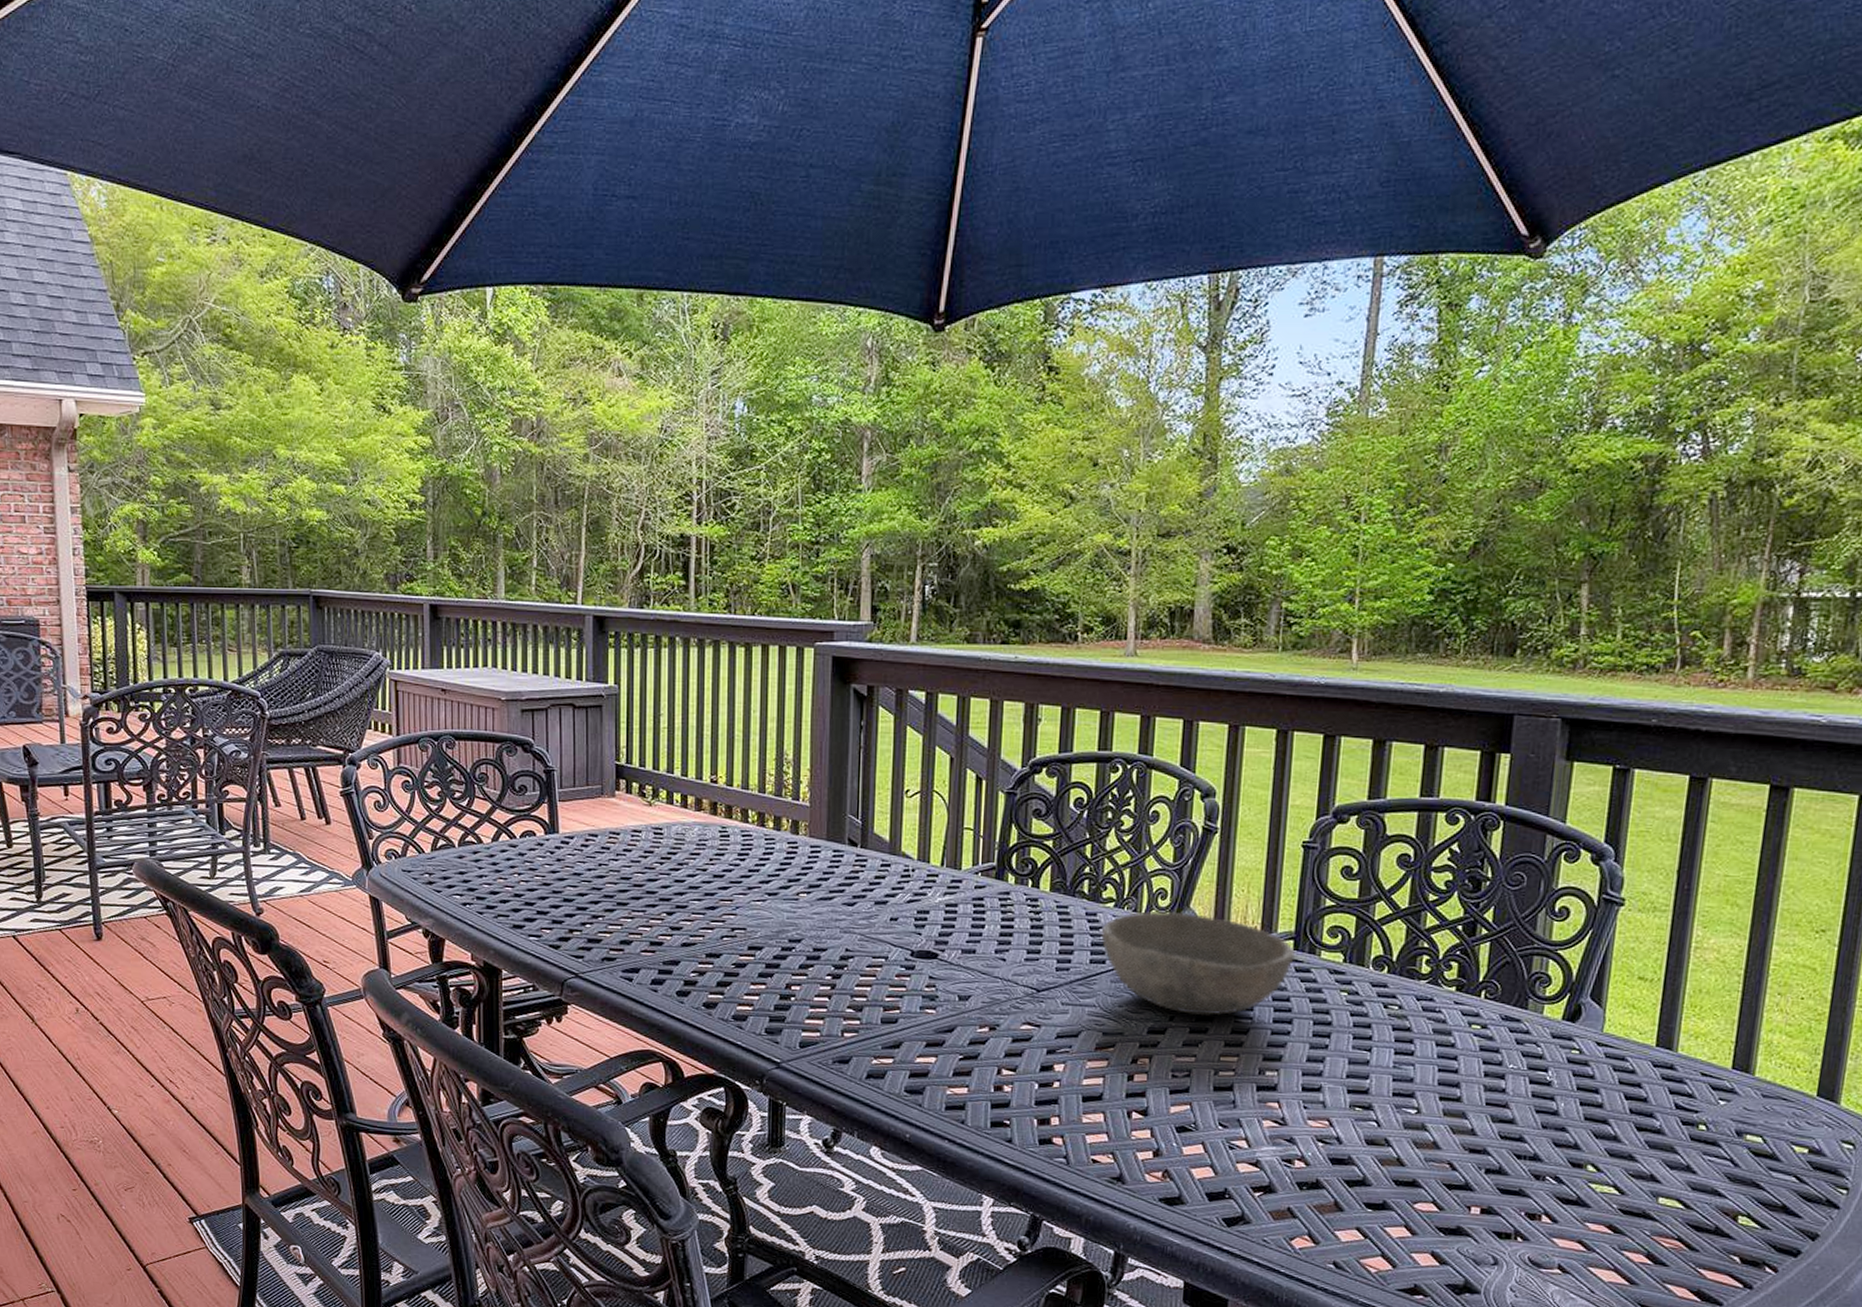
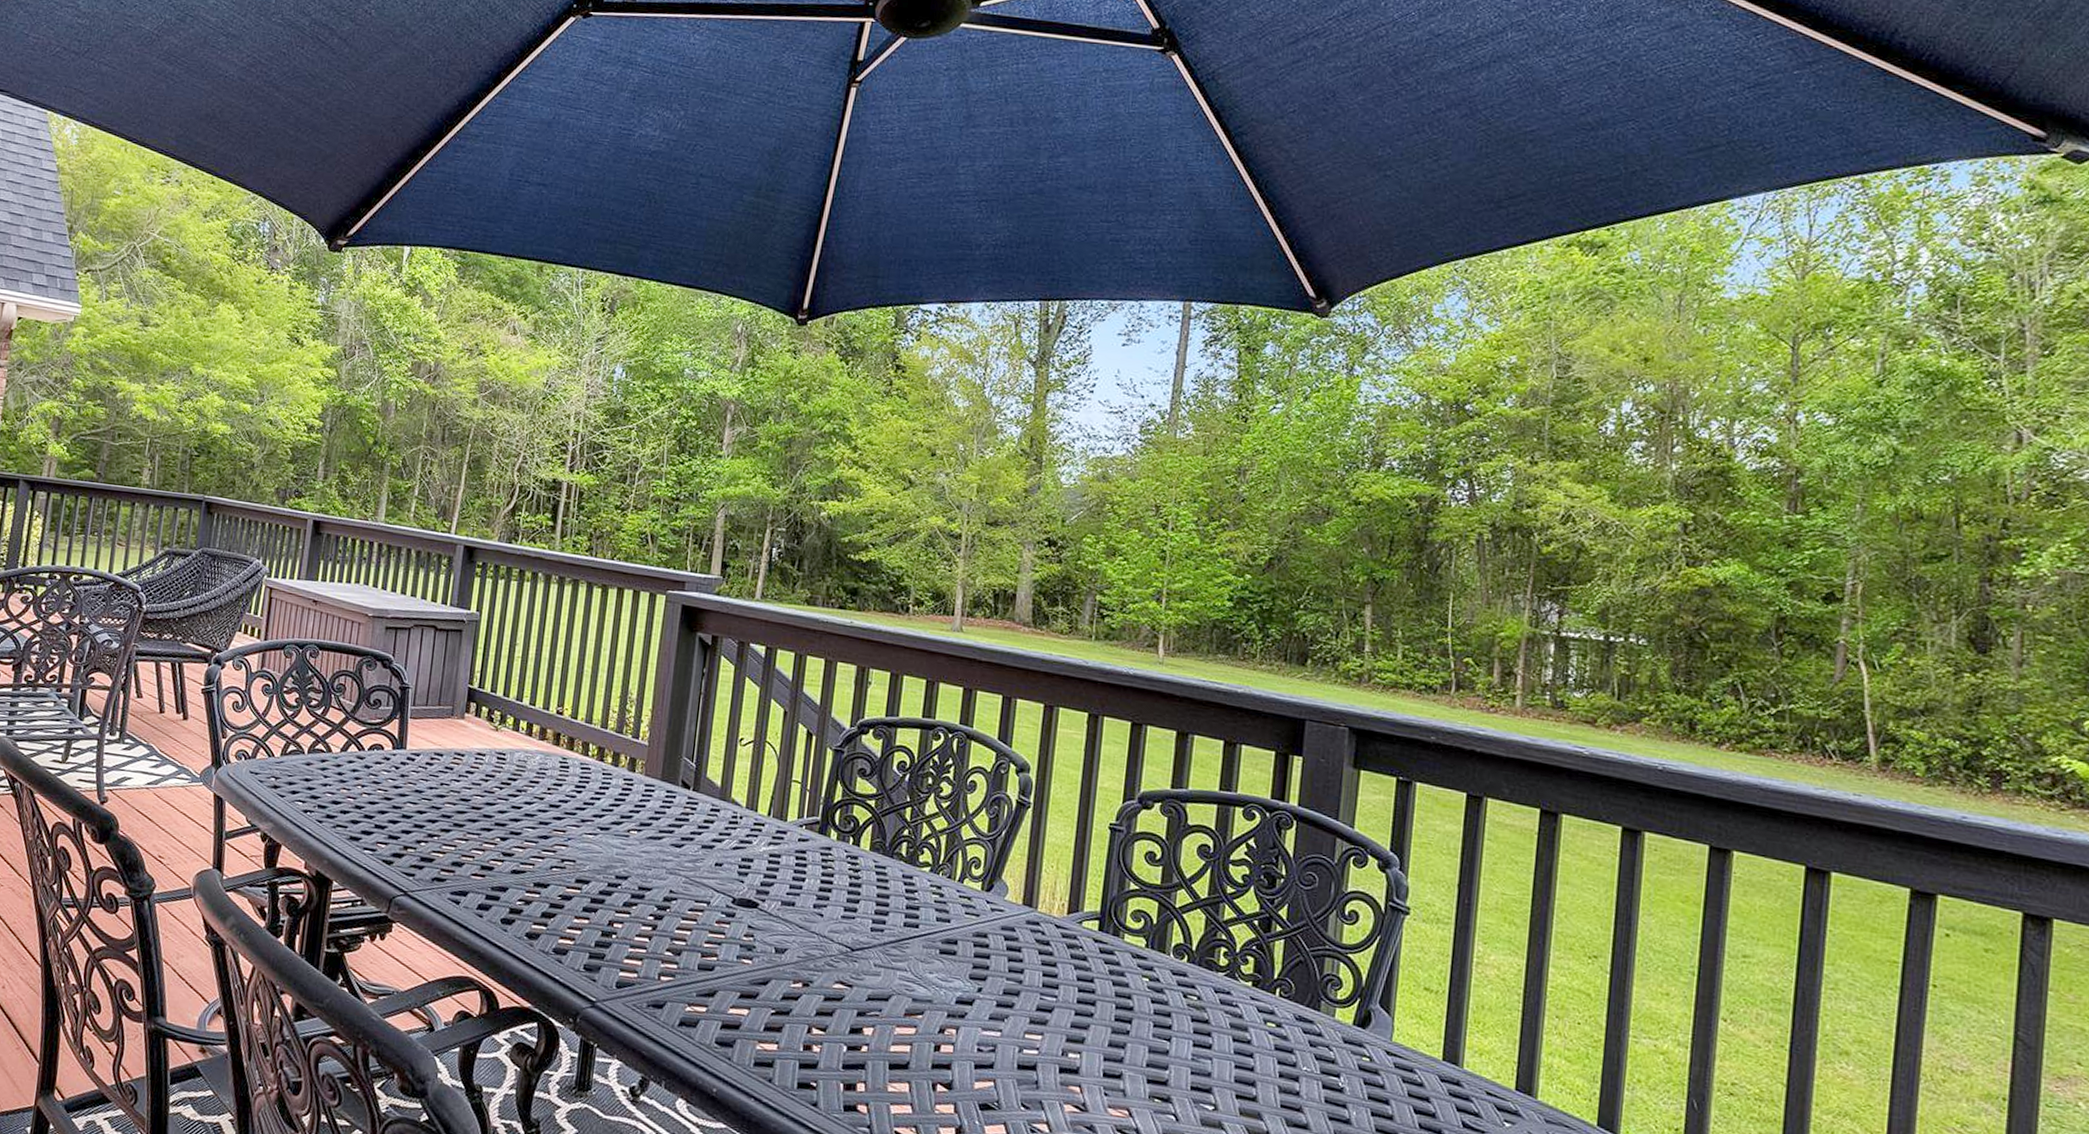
bowl: present [1101,910,1295,1016] -> none [915,878,1100,990]

